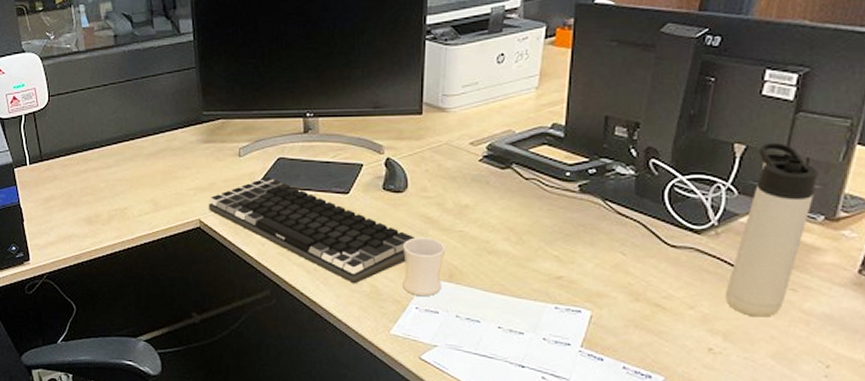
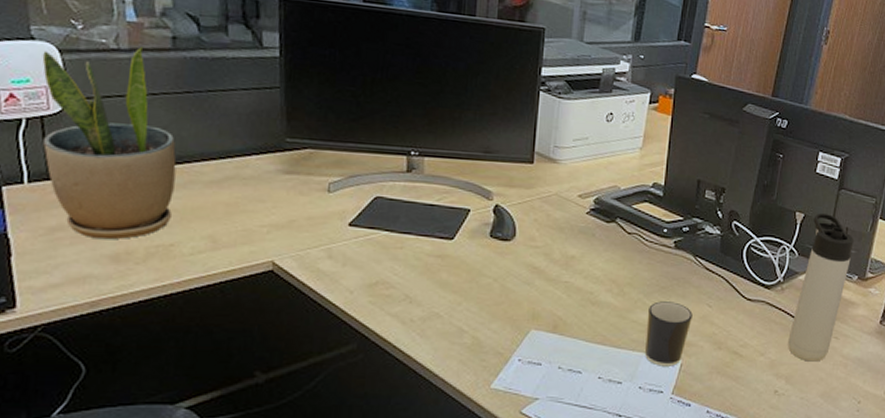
potted plant: none [31,47,124,205] -> present [42,47,177,239]
computer keyboard: present [208,176,414,284] -> none [284,216,520,336]
mug: present [403,237,446,297] -> none [506,287,552,348]
mug: none [549,249,603,318] -> present [645,301,693,366]

